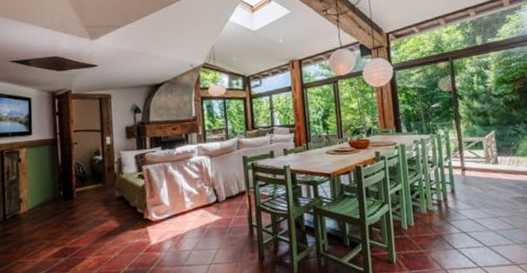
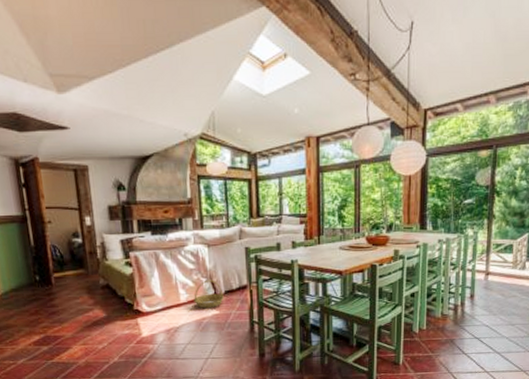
basket: none [198,187,225,214] -> present [194,279,224,308]

